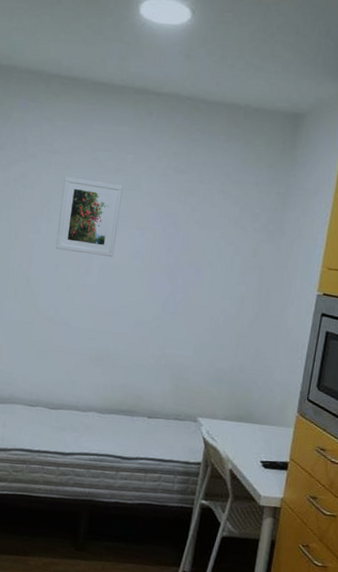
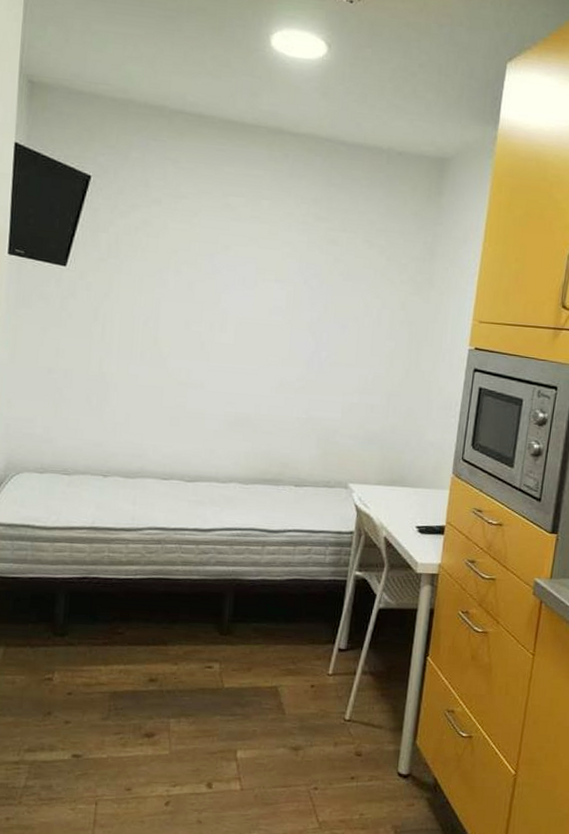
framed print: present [55,176,123,257] -> none [185,224,259,312]

